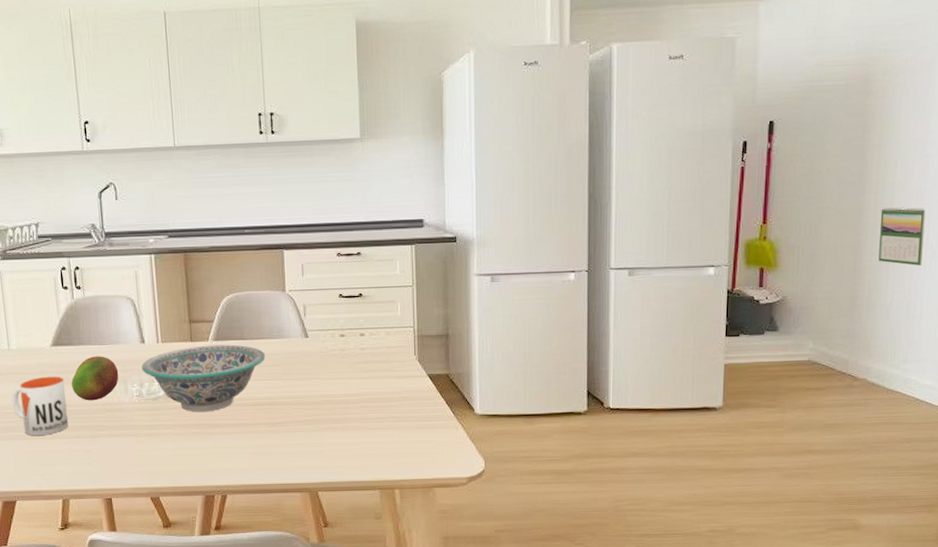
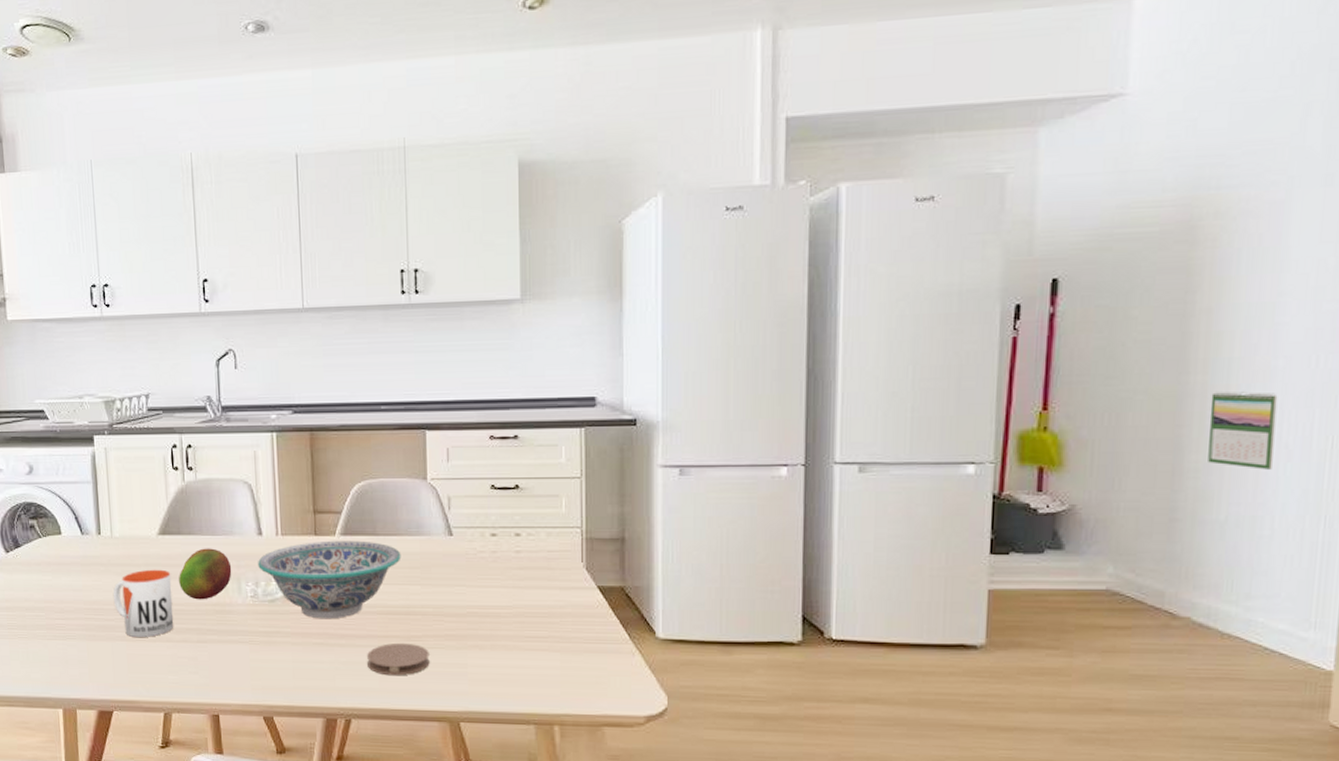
coaster: none [239,428,292,457] -> present [367,642,430,676]

